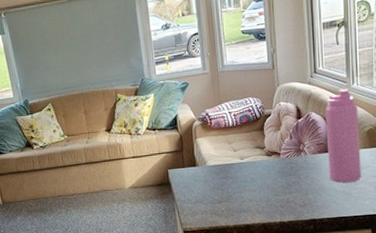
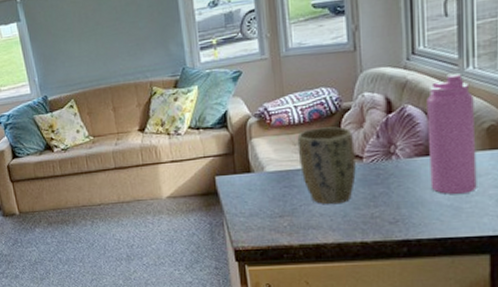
plant pot: none [231,129,275,192] -> present [297,126,356,205]

